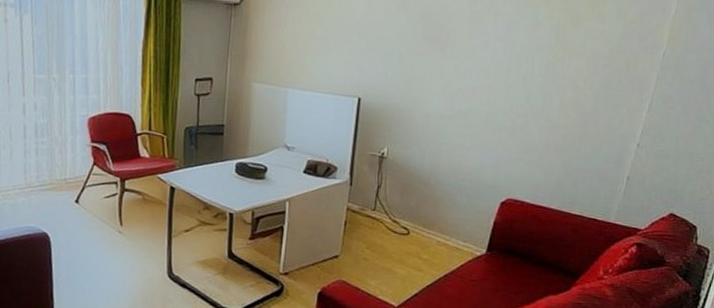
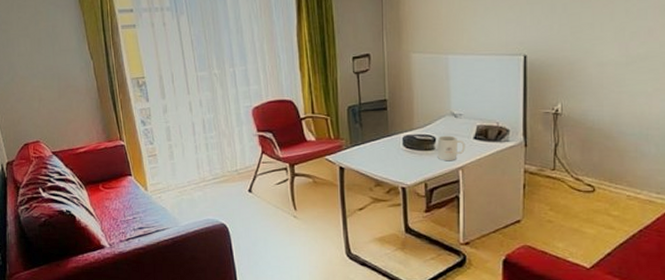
mug: none [267,166,295,192] -> present [437,135,465,162]

